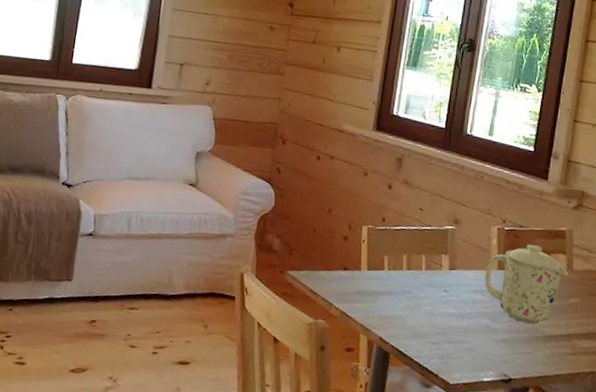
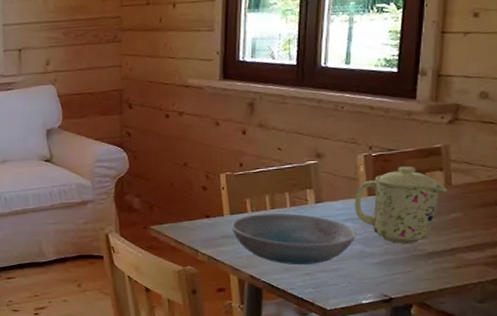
dish: none [367,272,484,334] -> present [231,213,356,265]

